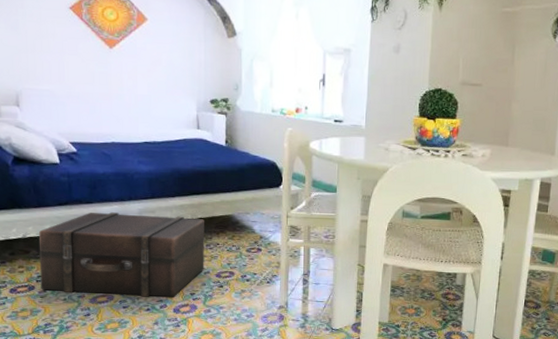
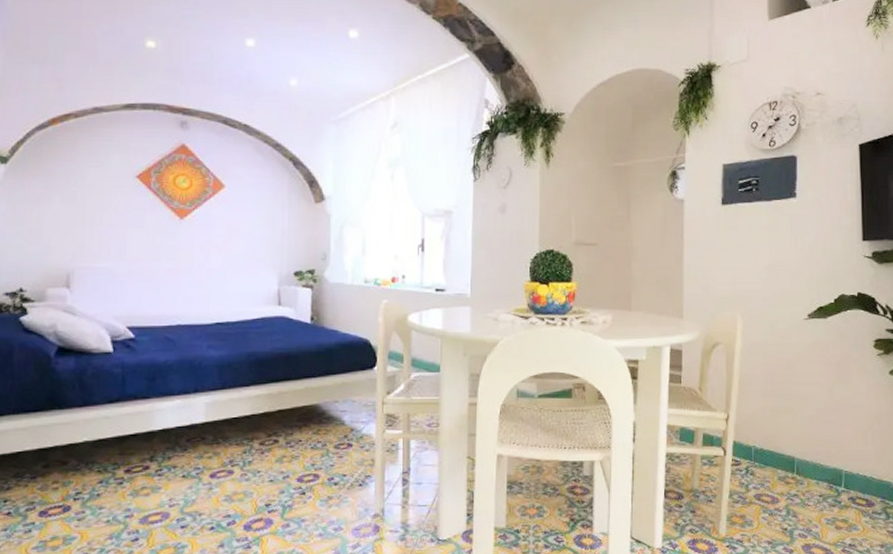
suitcase: present [38,212,204,297] -> none [78,408,284,513]

